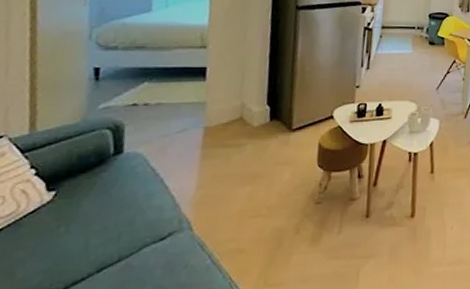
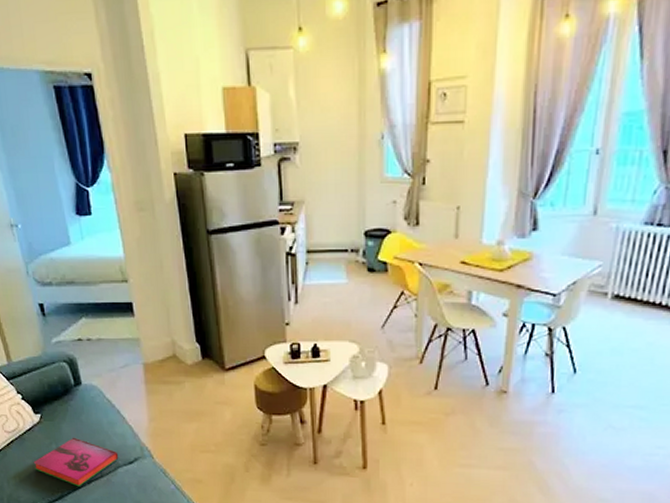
hardback book: none [24,215,149,279] -> present [33,437,119,487]

